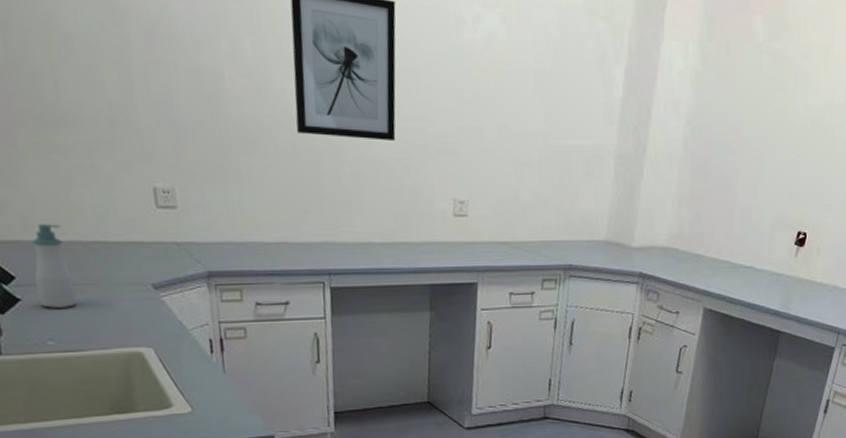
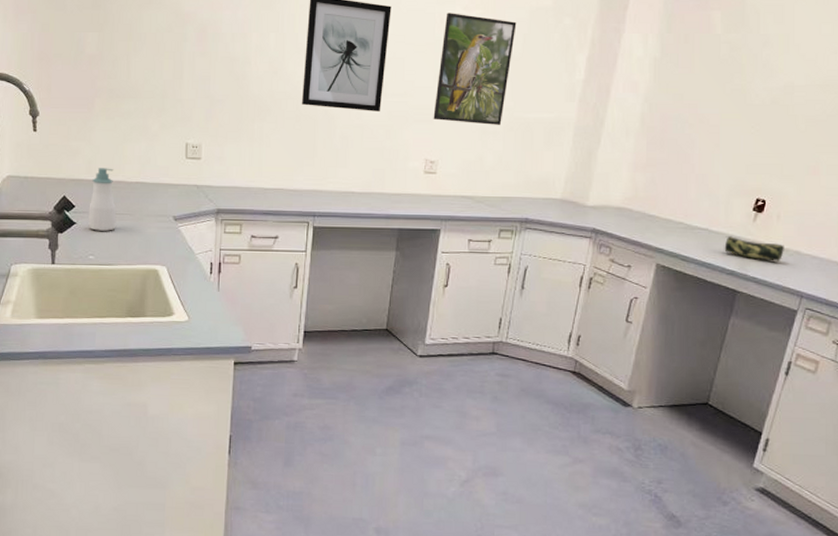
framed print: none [458,11,545,155] -> present [433,13,517,125]
pencil case: none [768,274,823,298] -> present [724,236,784,262]

